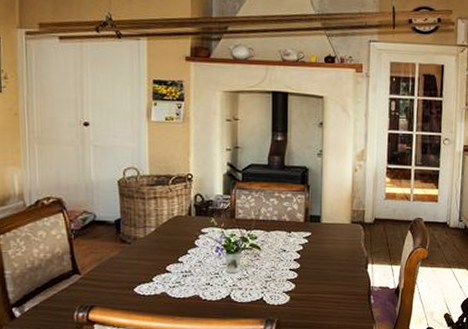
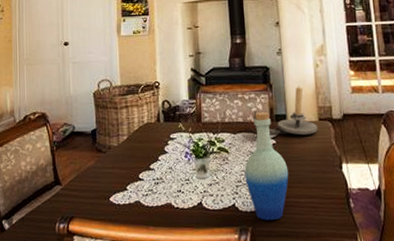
bottle: none [275,212,317,314] -> present [244,112,289,221]
candlestick: none [288,188,350,237] -> present [253,85,318,136]

